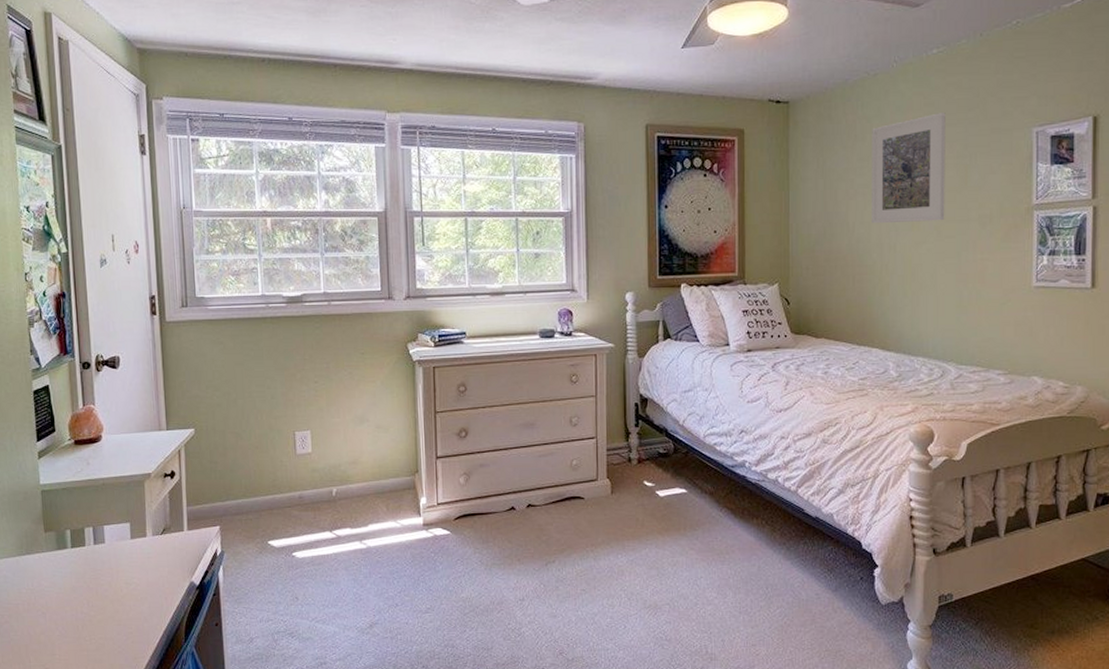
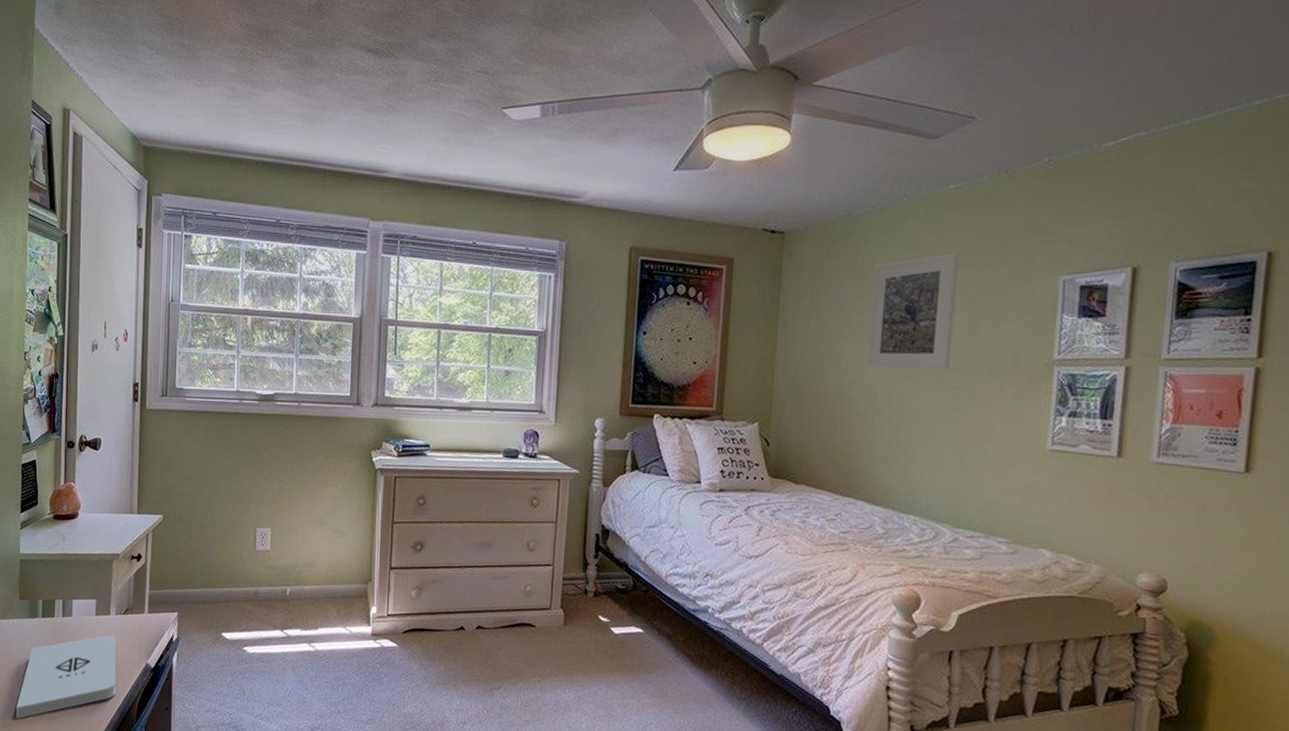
notepad: none [52,557,161,655] -> present [16,634,117,719]

